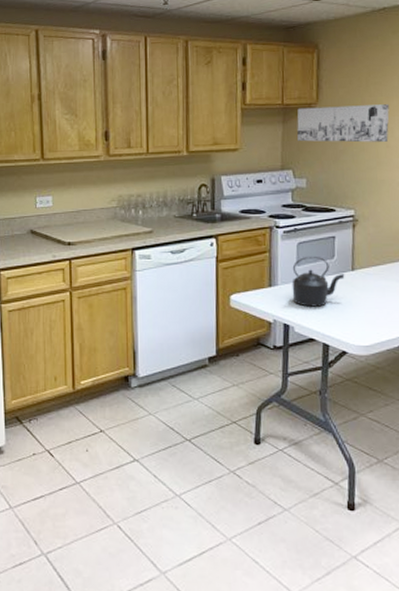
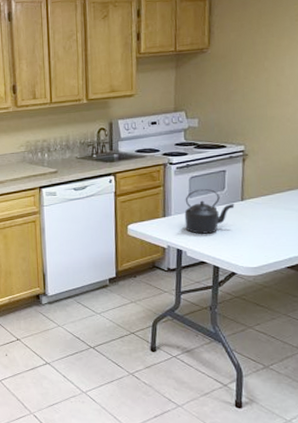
wall art: present [297,104,390,143] -> none [189,44,281,85]

